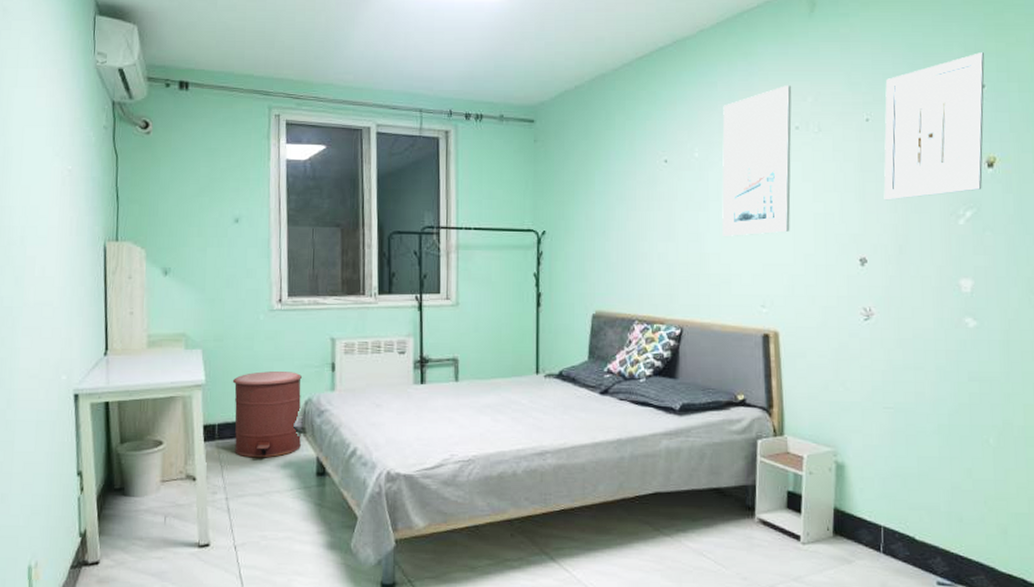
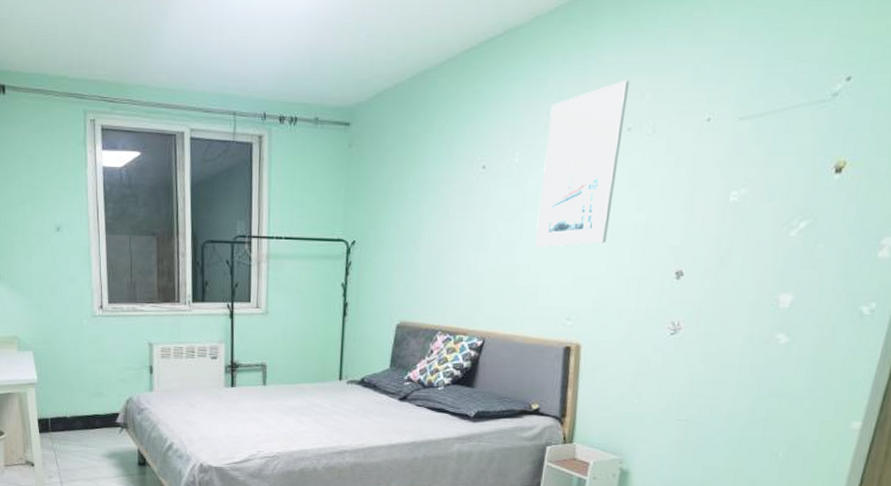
trash can: present [232,371,302,458] -> none [61,372,124,449]
wall art: present [883,52,985,201] -> none [712,38,858,210]

